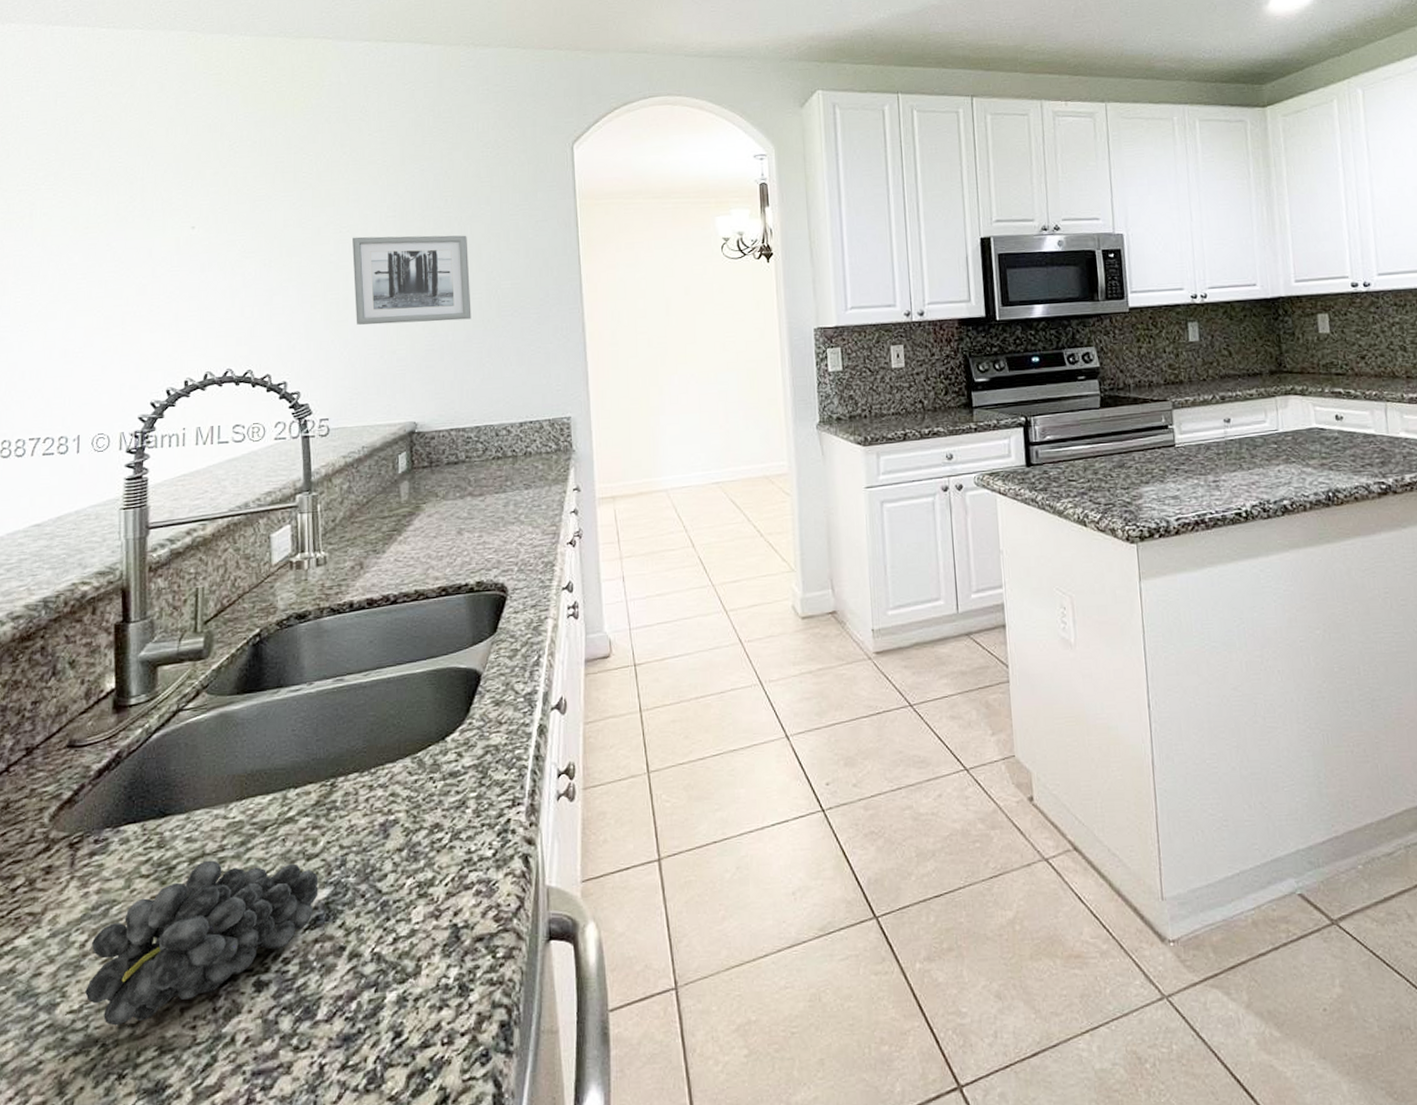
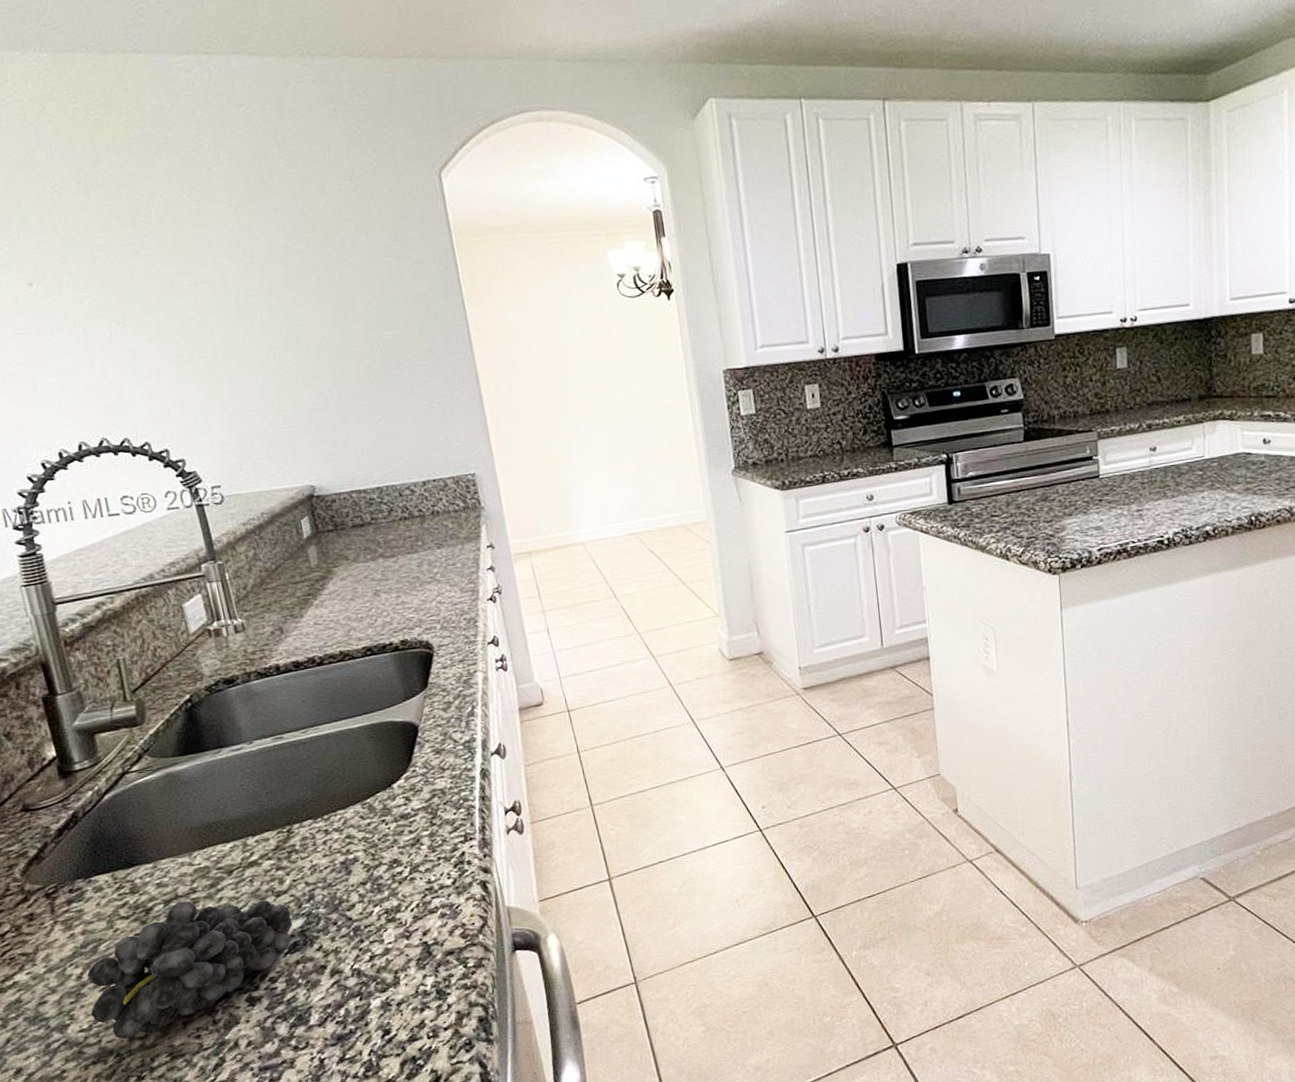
wall art: present [352,235,472,325] -> none [210,281,356,386]

